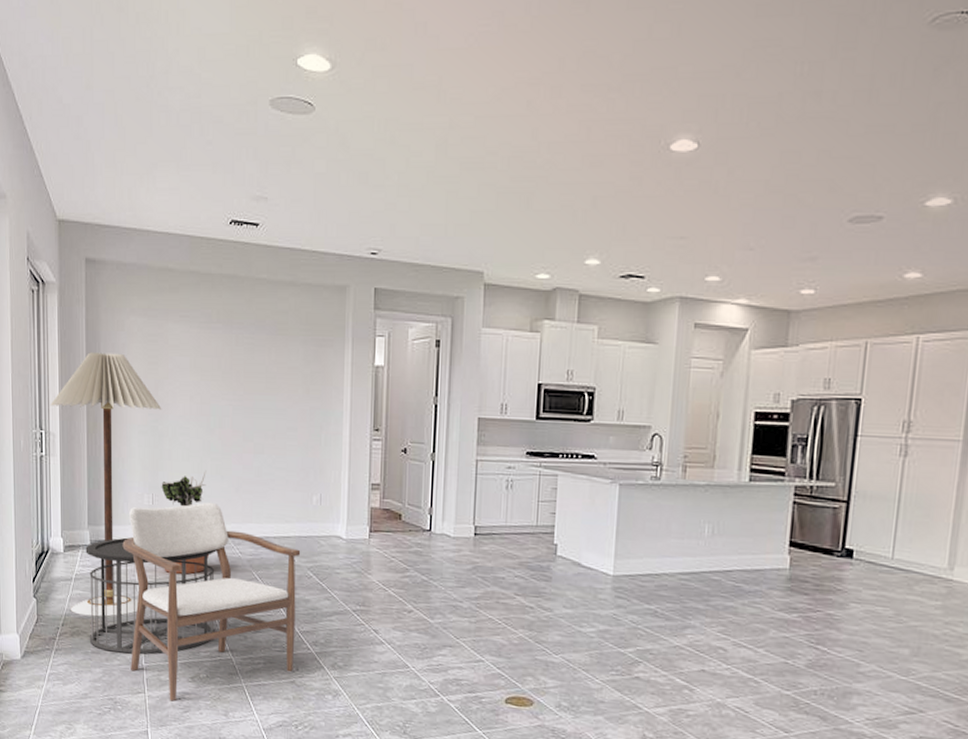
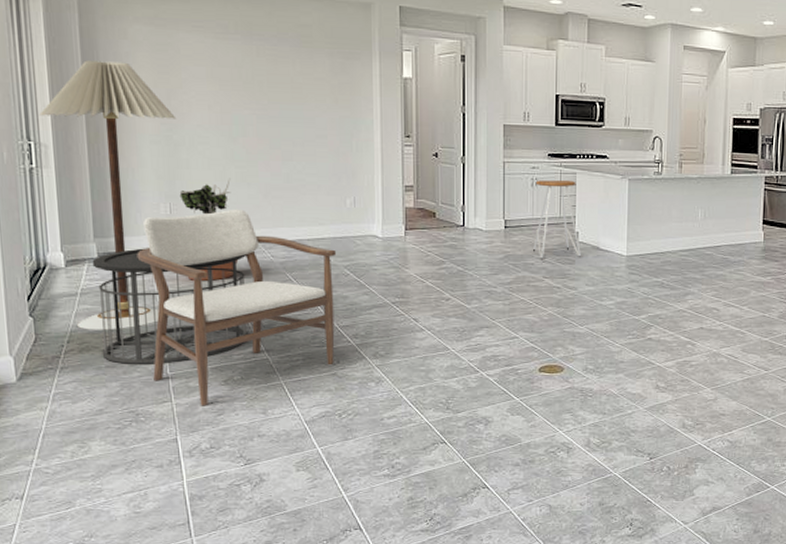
bar stool: none [505,482,559,575] -> present [533,179,581,260]

